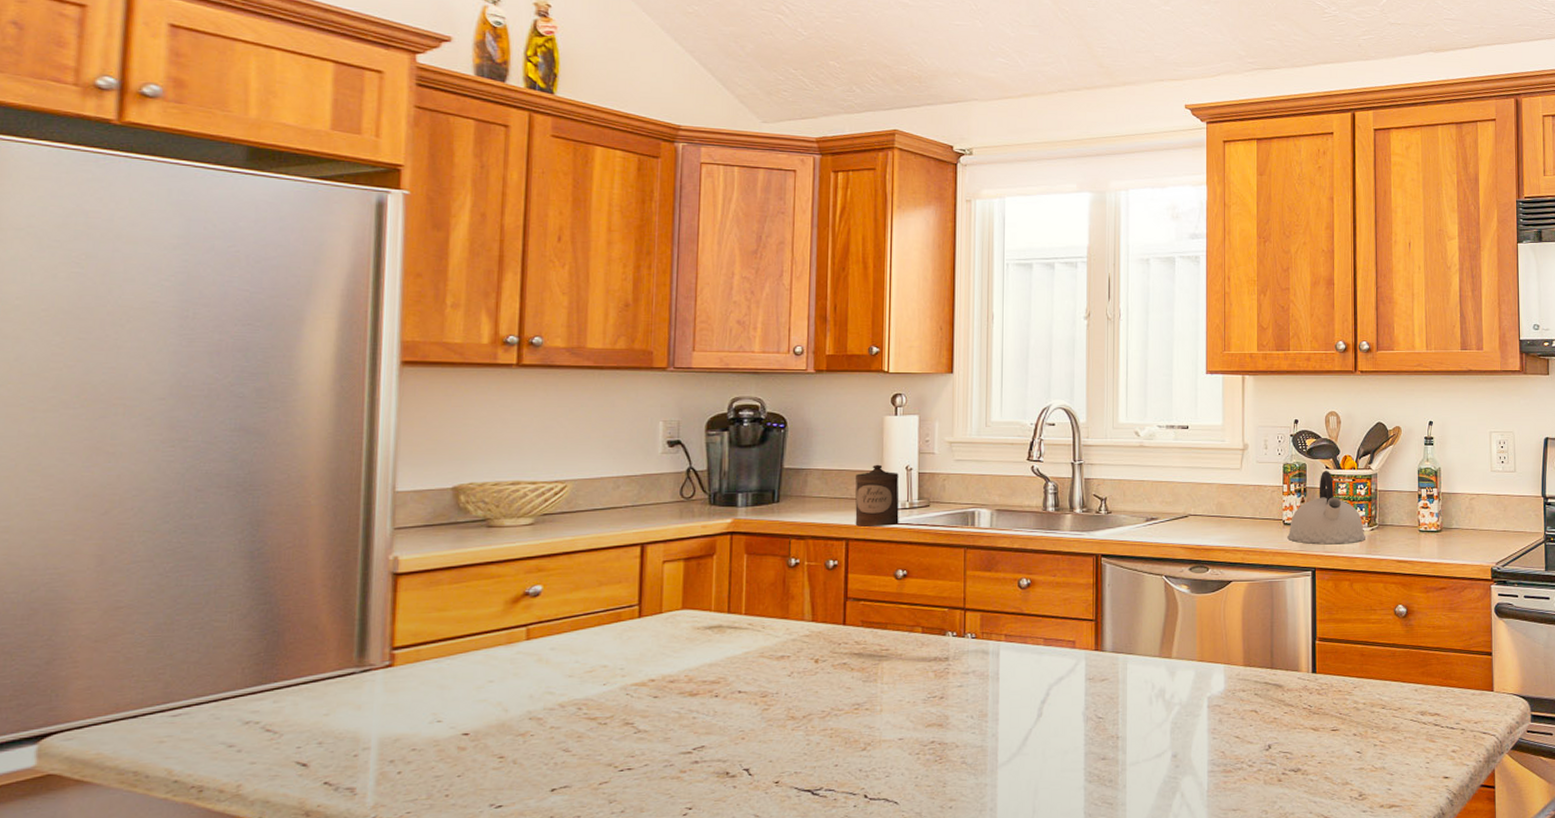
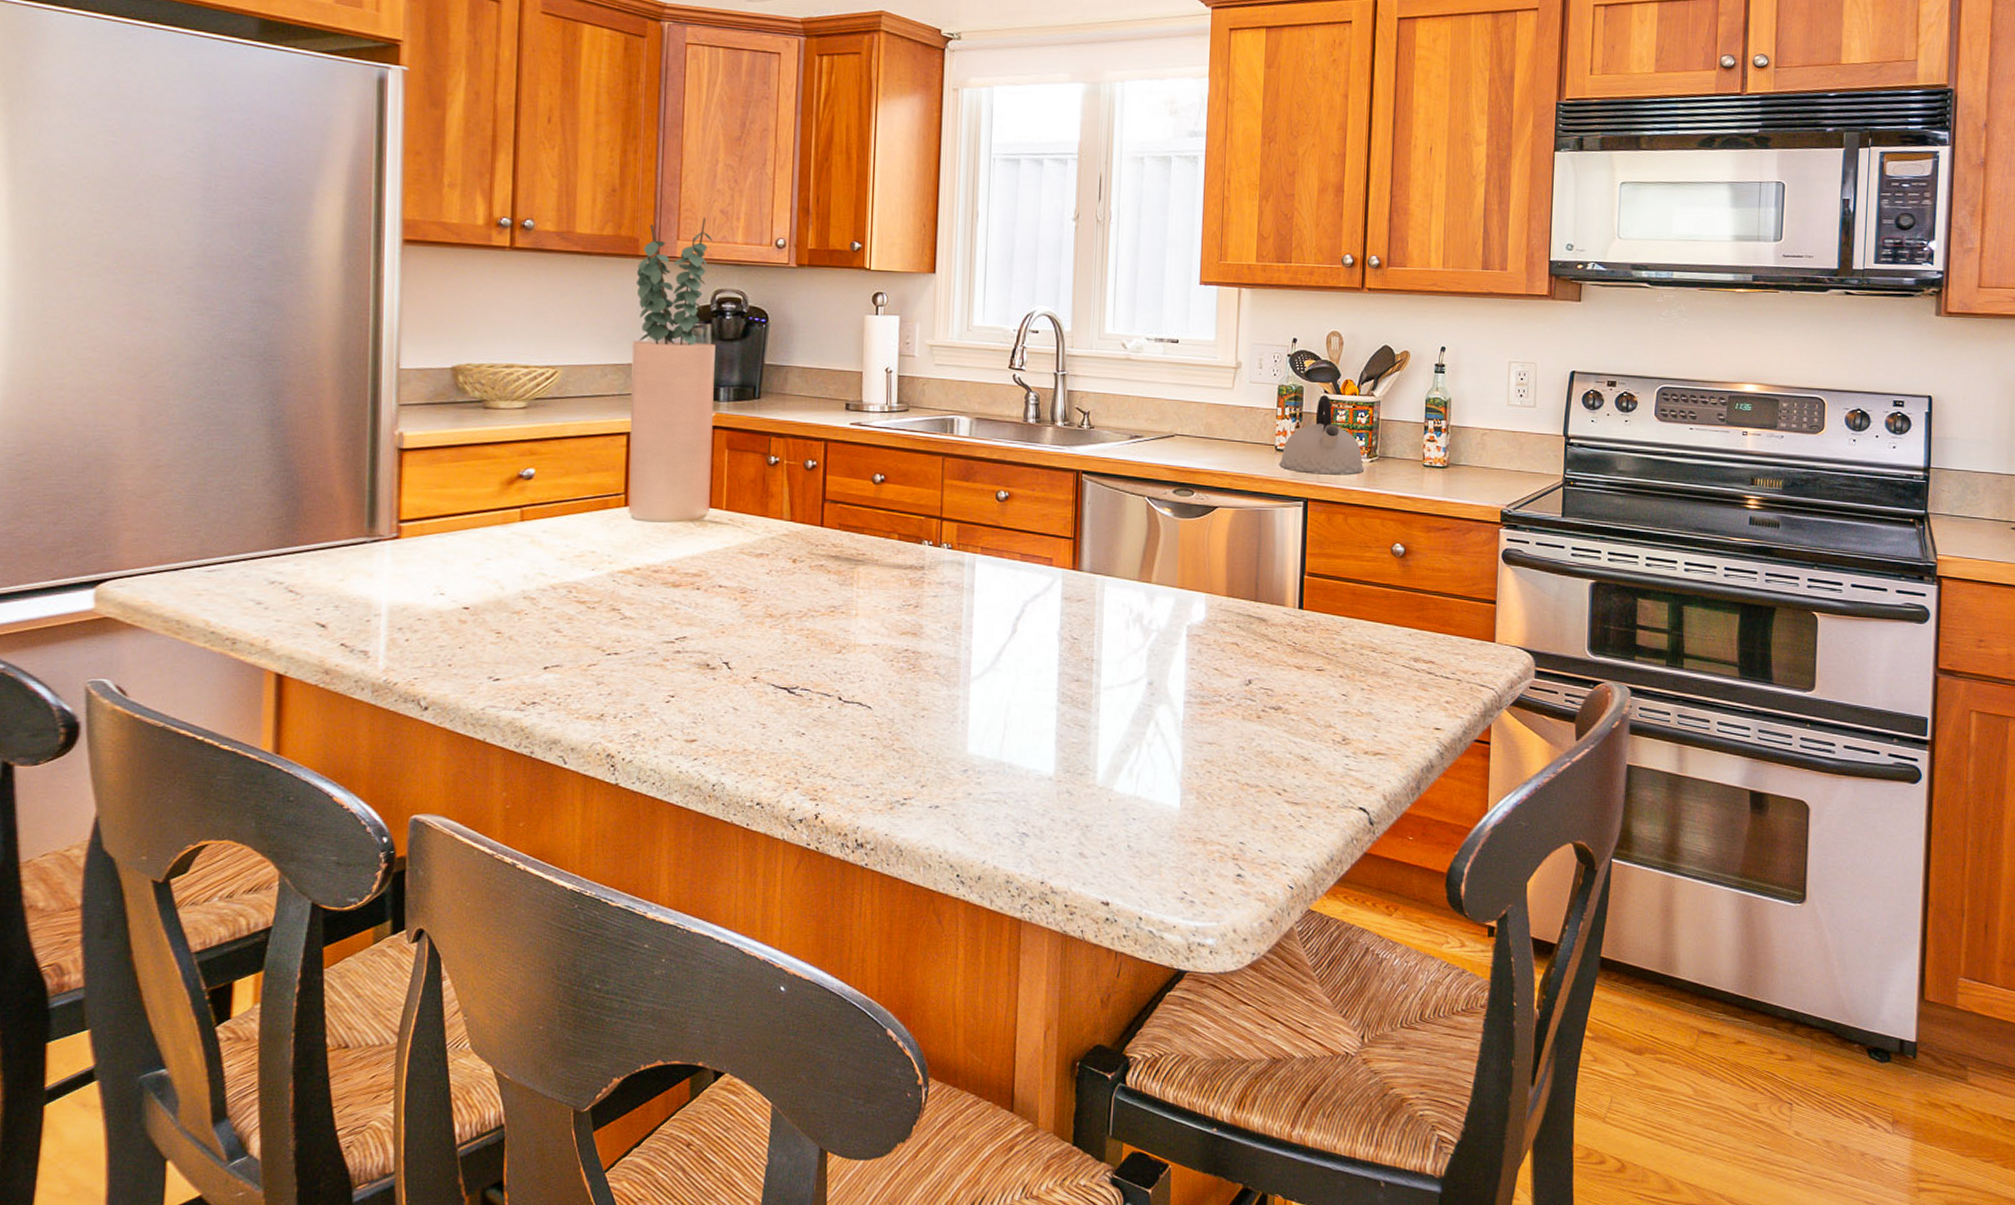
vase: none [642,328,733,632] -> present [628,217,715,523]
canister: present [855,464,899,527] -> none [834,364,879,429]

